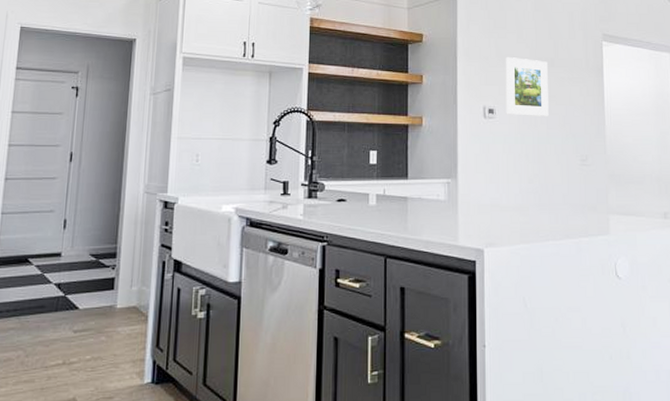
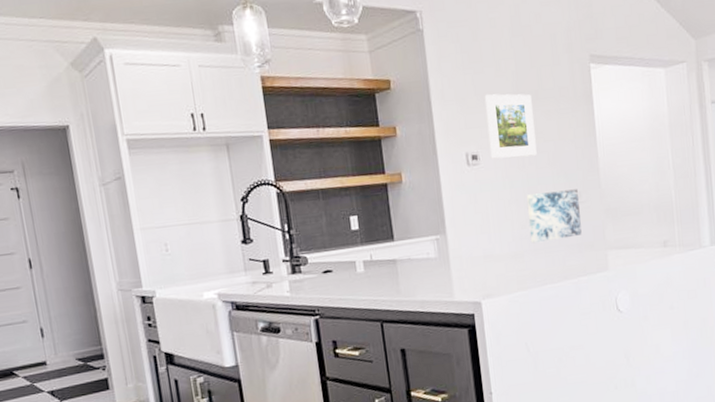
wall art: none [535,152,586,199] -> present [526,189,582,244]

